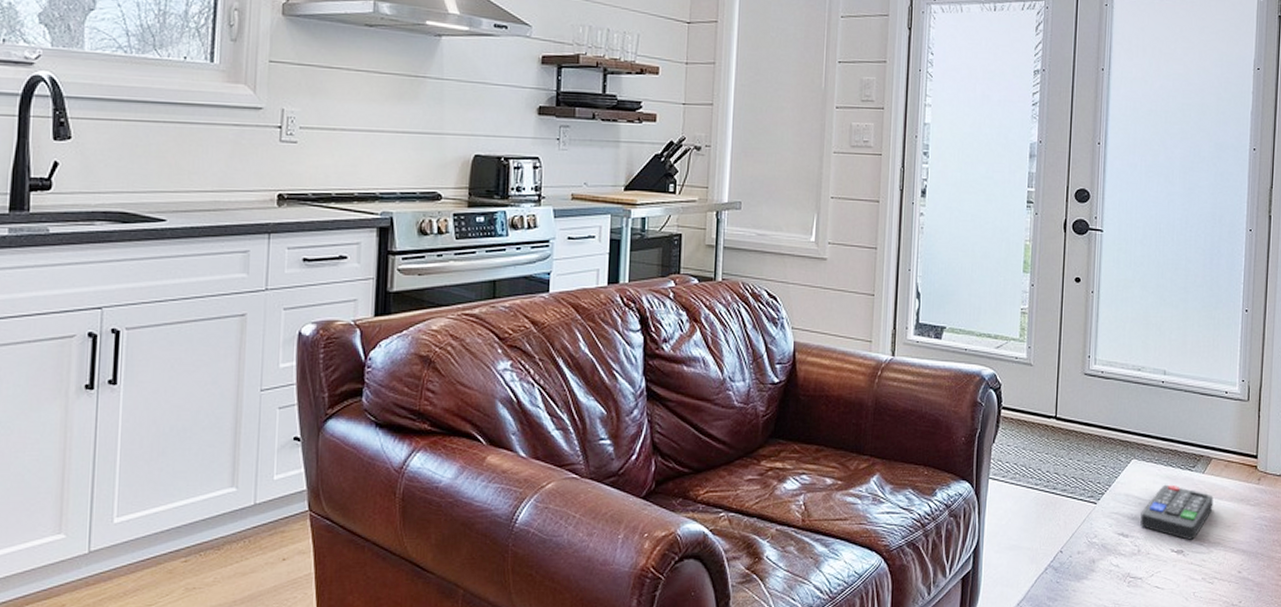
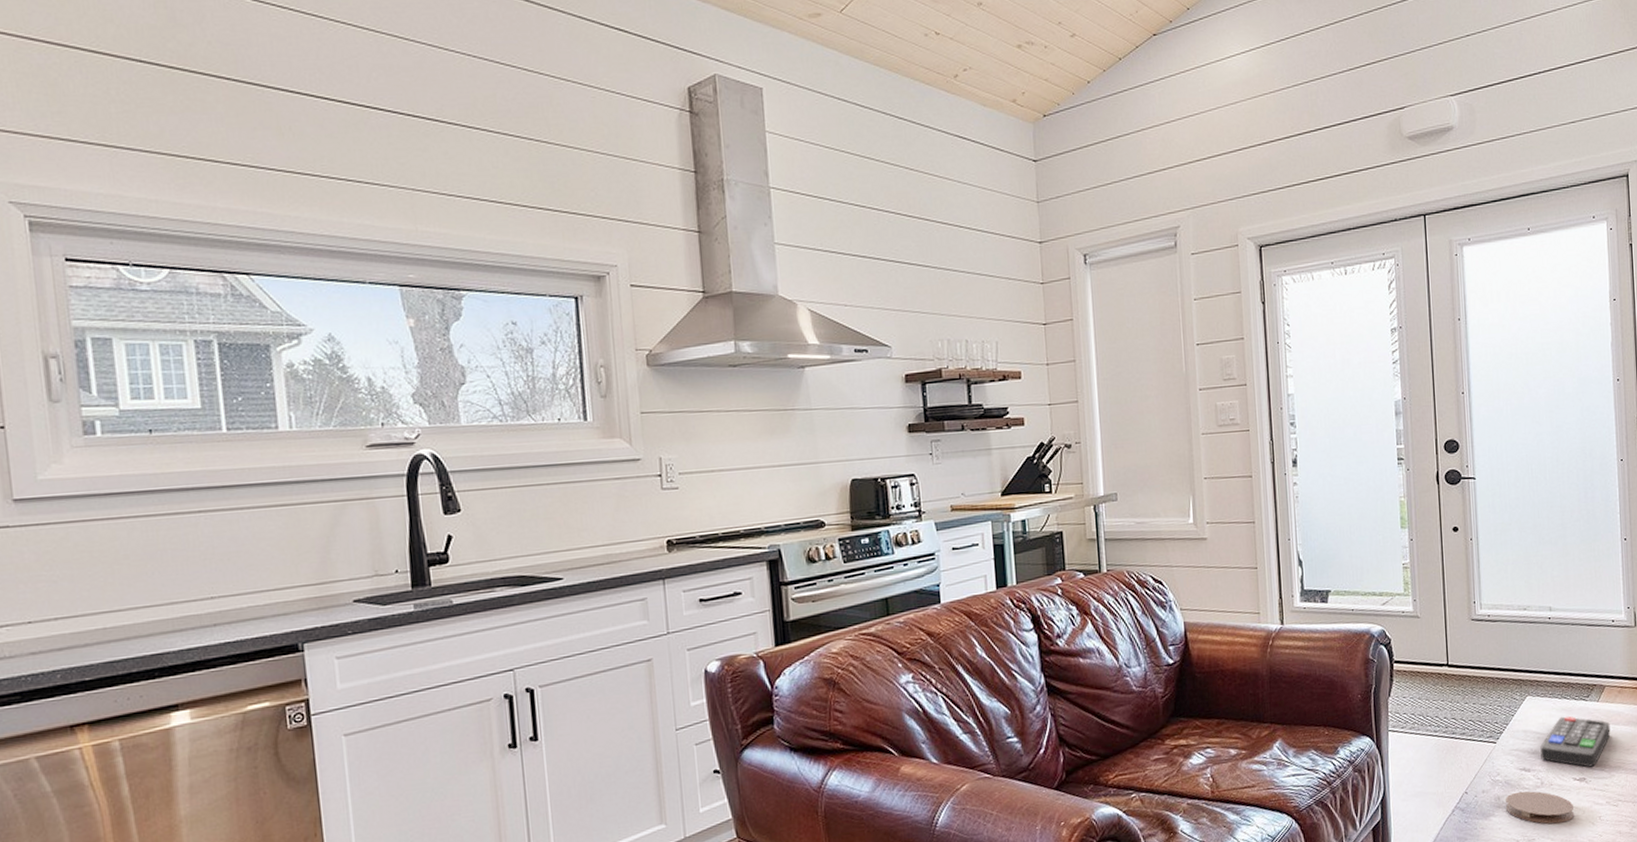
coaster: none [1100,557,1168,595] -> present [1506,791,1574,824]

